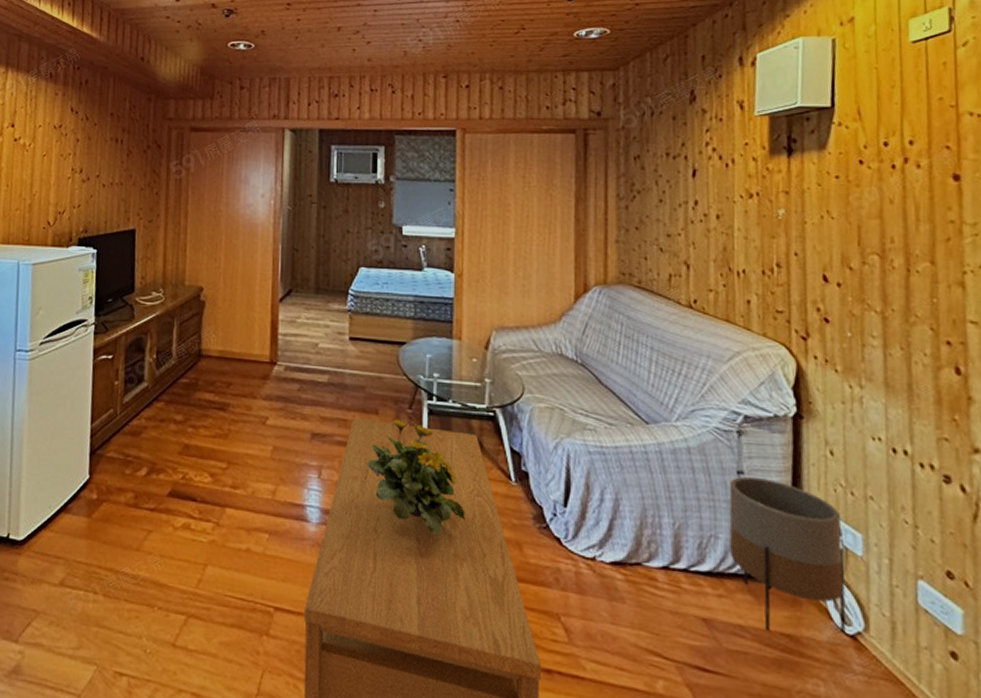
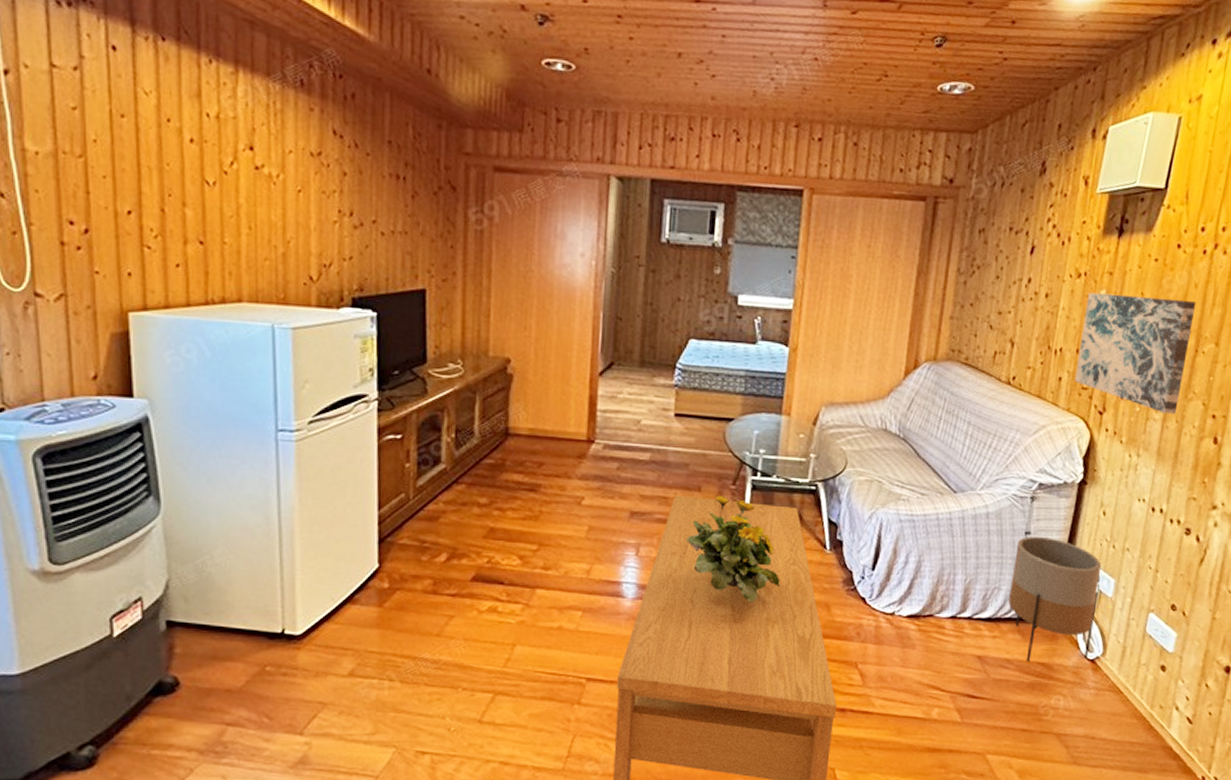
wall art: none [764,212,899,341] -> present [1074,292,1197,415]

